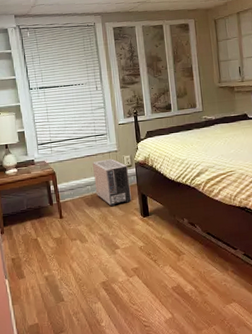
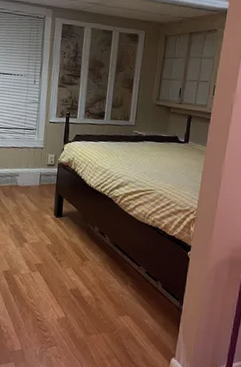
air purifier: present [92,159,132,207] -> none [14,154,51,201]

